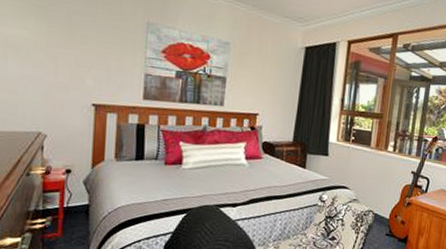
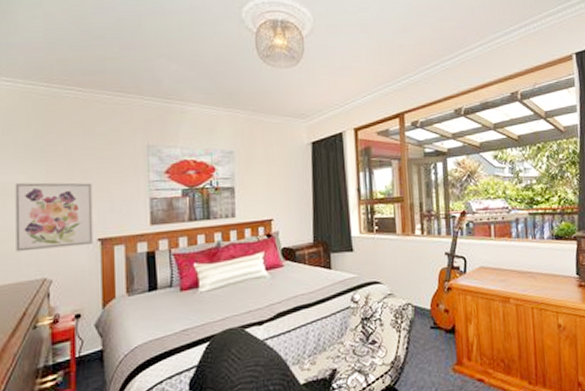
wall art: none [14,36,91,109] -> present [15,182,94,252]

